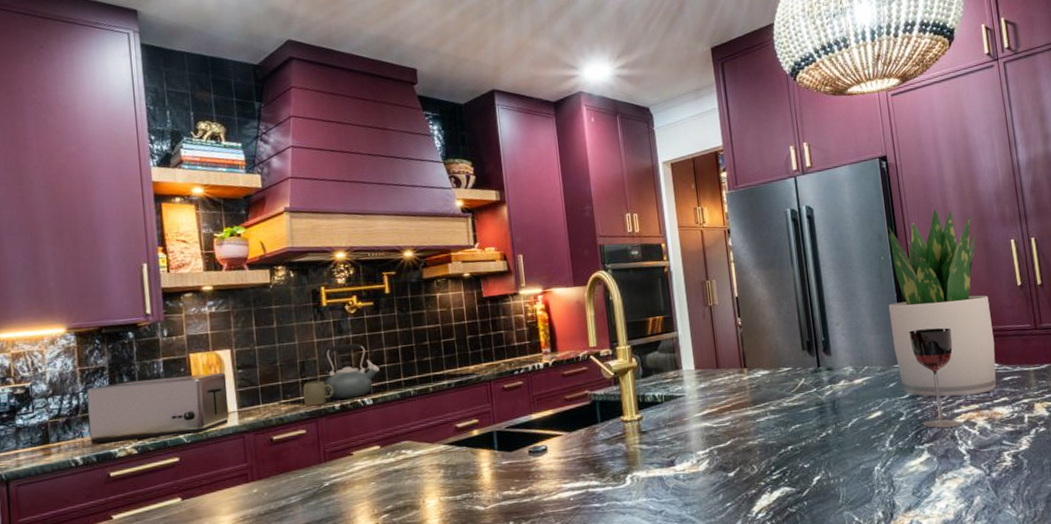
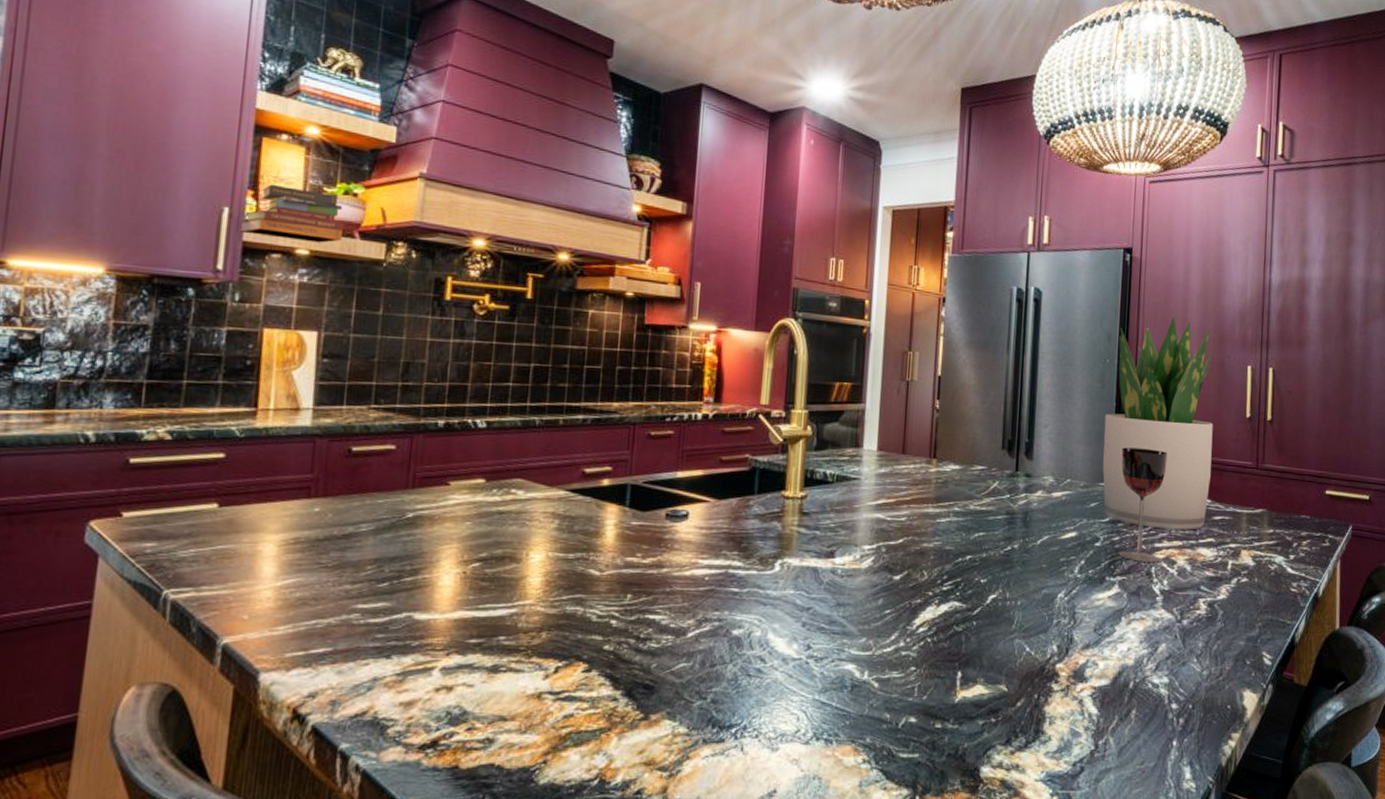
toaster: present [86,372,229,445] -> none [111,347,306,429]
books: none [157,237,235,282] -> present [240,184,343,243]
mug: present [302,380,334,407] -> none [399,388,441,419]
kettle: present [324,343,380,400] -> none [429,349,502,417]

